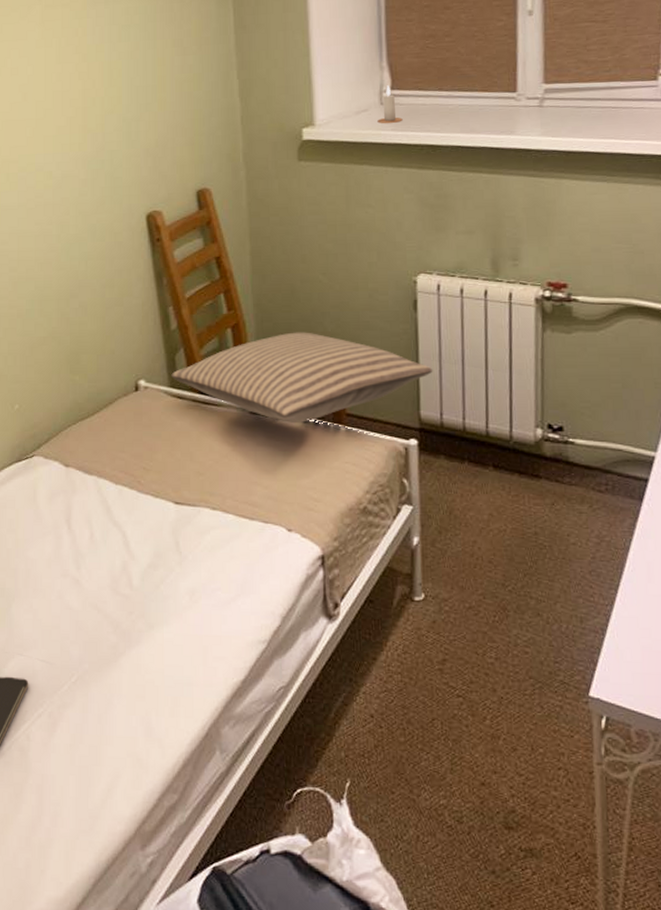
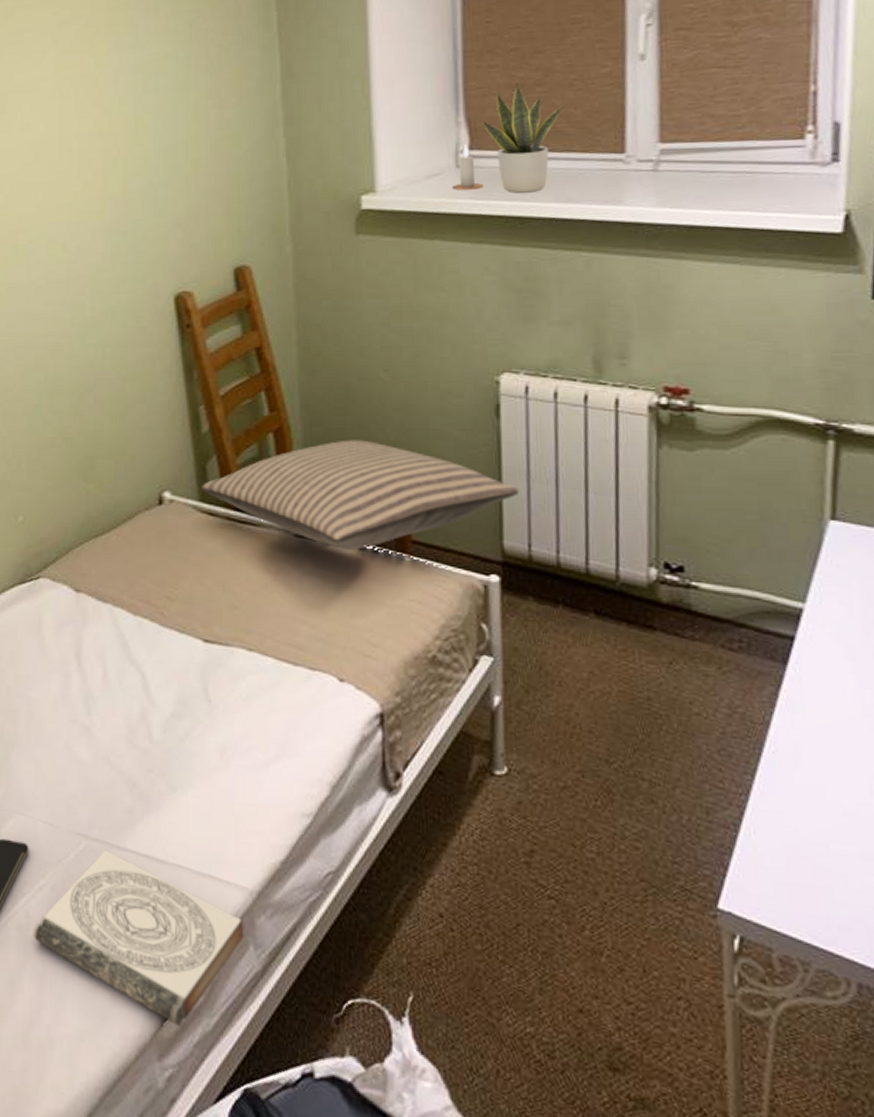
book: none [33,680,212,821] -> present [33,849,244,1027]
potted plant: none [402,34,468,127] -> present [482,82,565,194]

